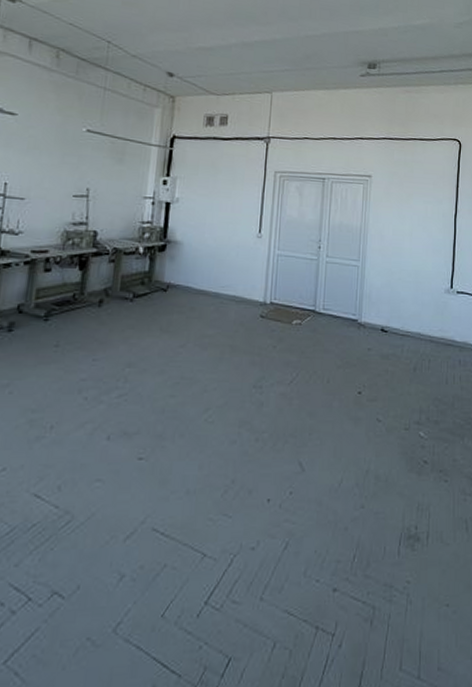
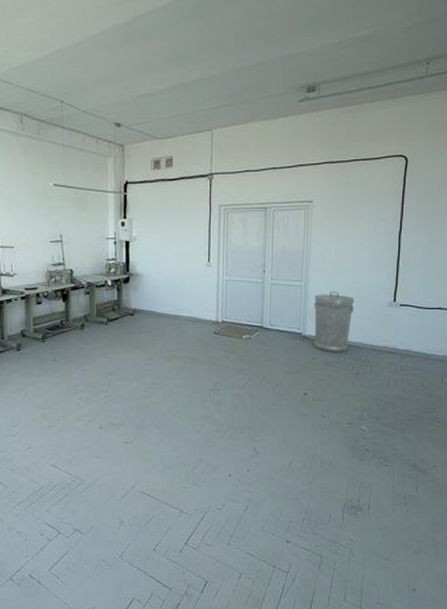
trash can: none [371,274,411,344] -> present [314,292,354,353]

